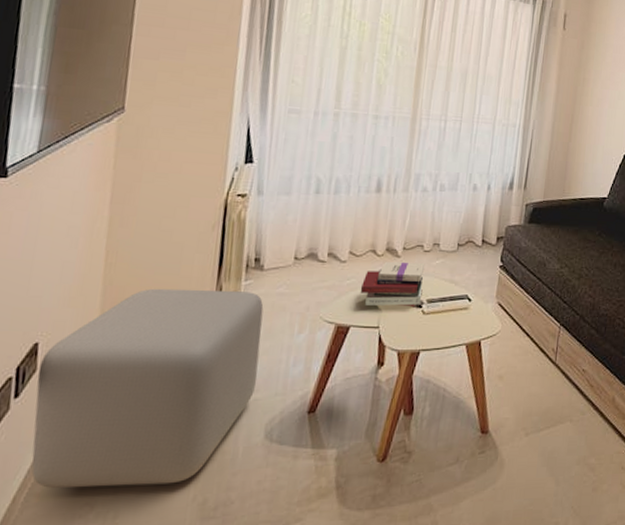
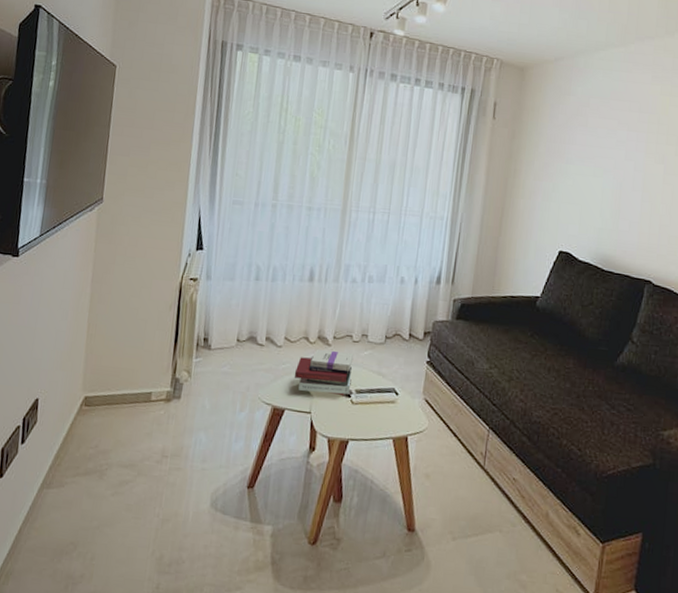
pouf: present [31,288,264,489] -> none [32,359,211,537]

